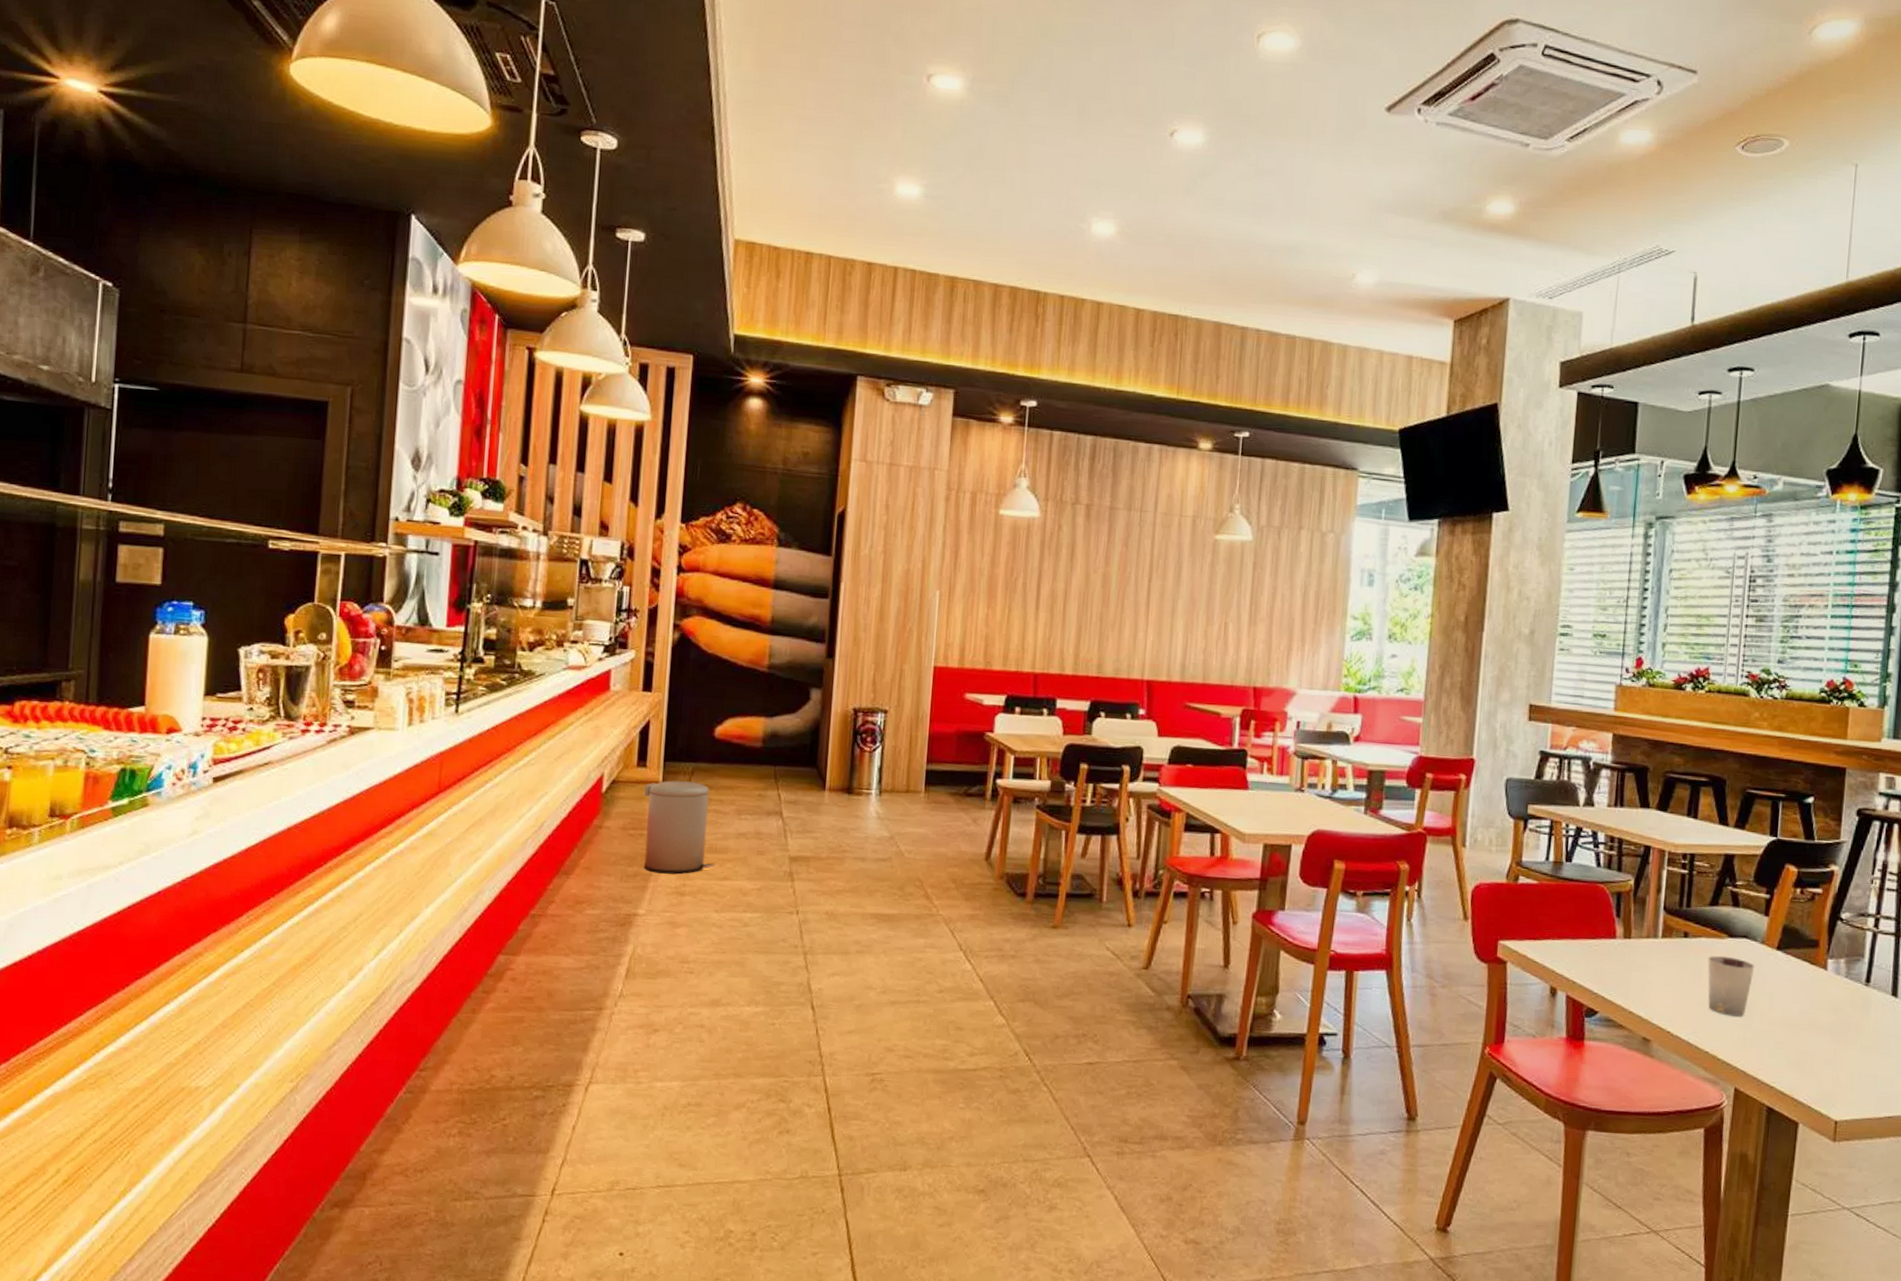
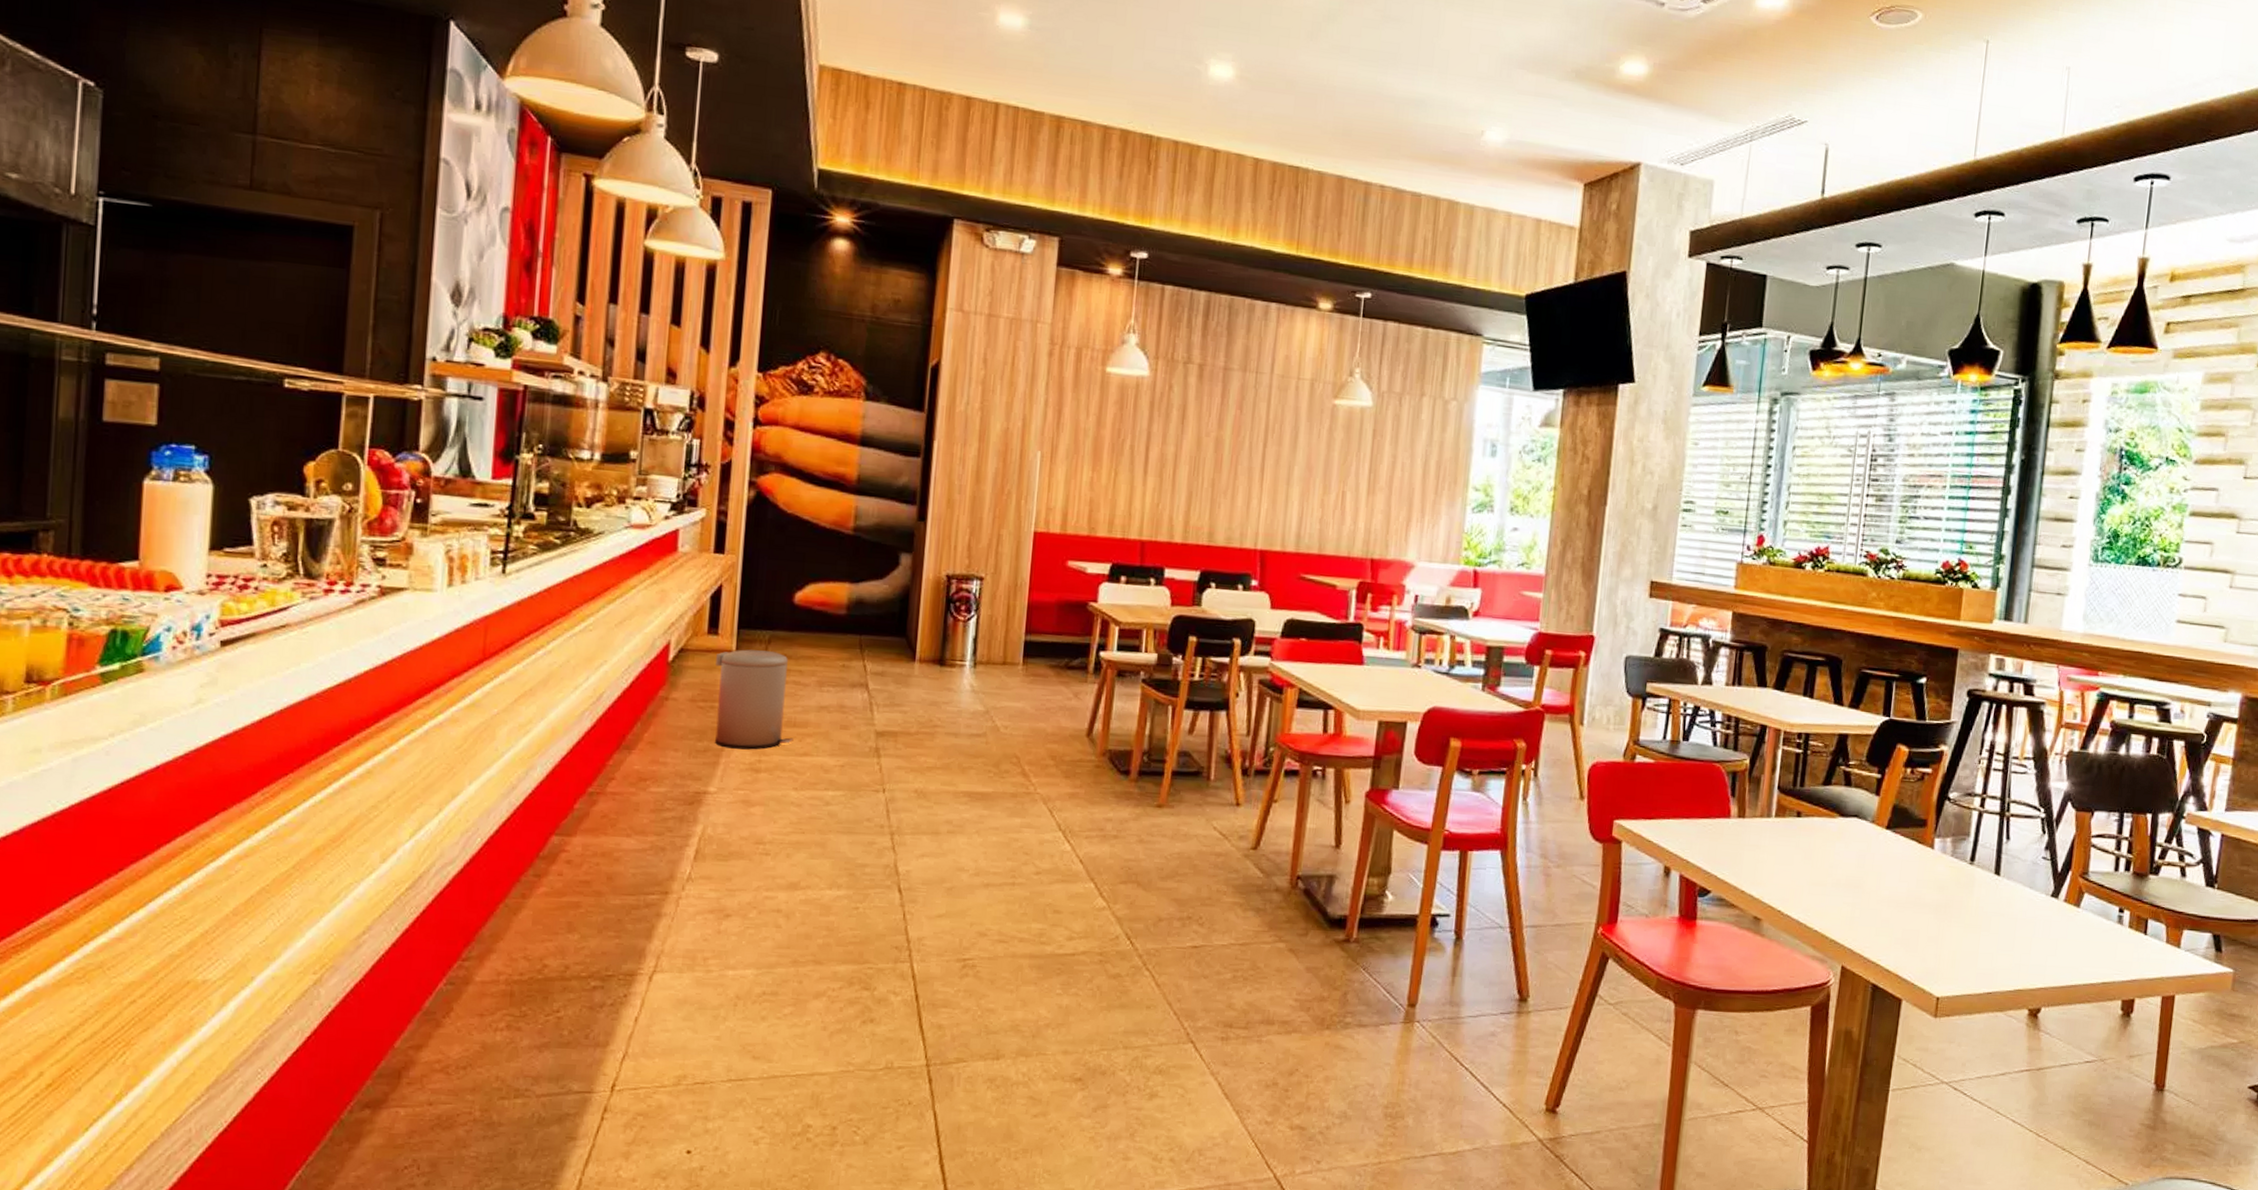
cup: present [1707,955,1755,1017] -> none [1818,834,1865,895]

